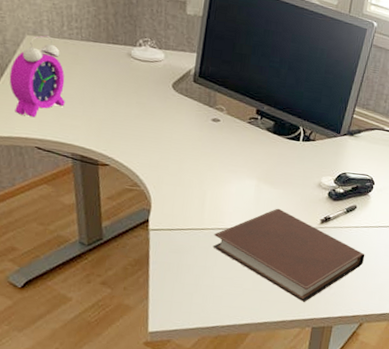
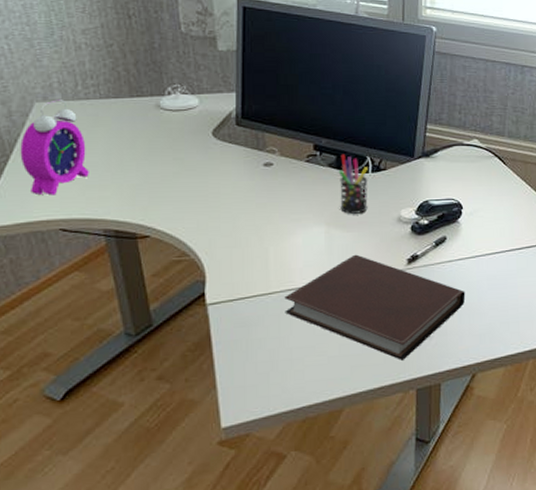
pen holder: none [271,121,300,175] -> present [338,154,368,214]

